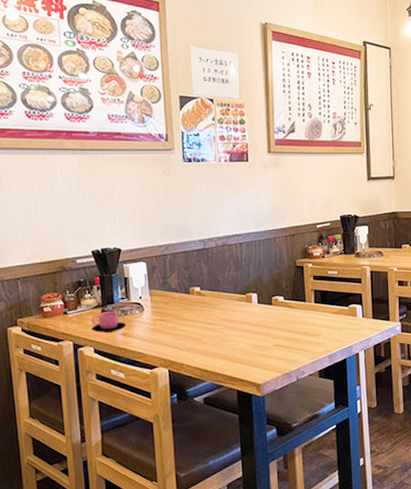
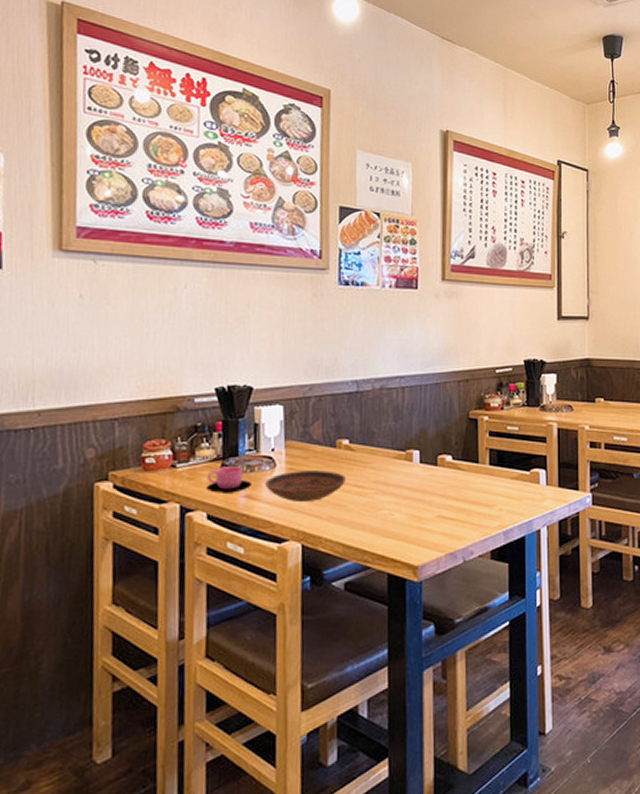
bowl: none [137,312,199,337] -> present [265,470,345,501]

